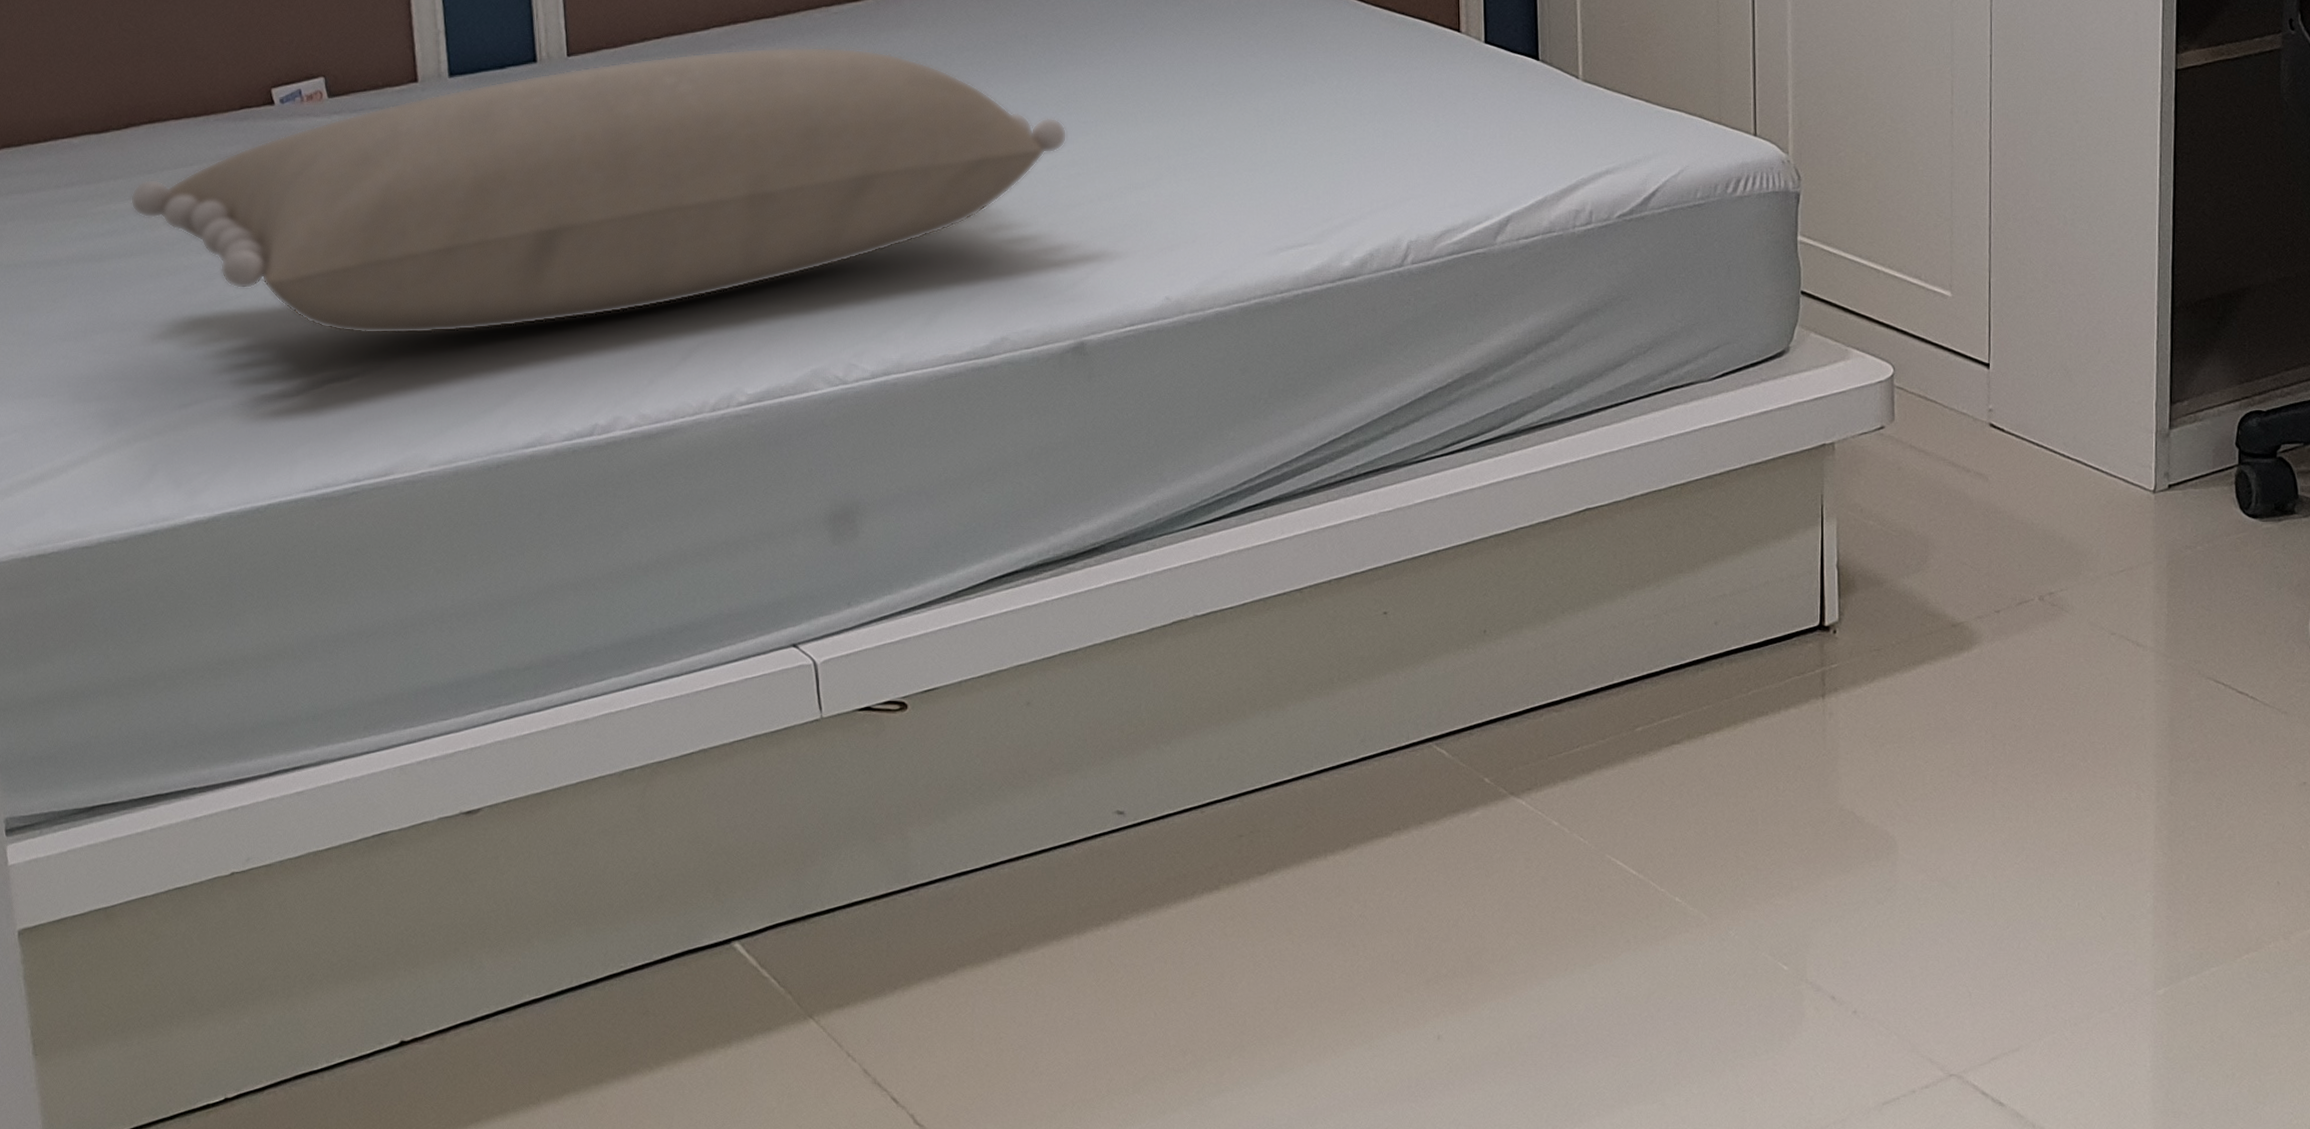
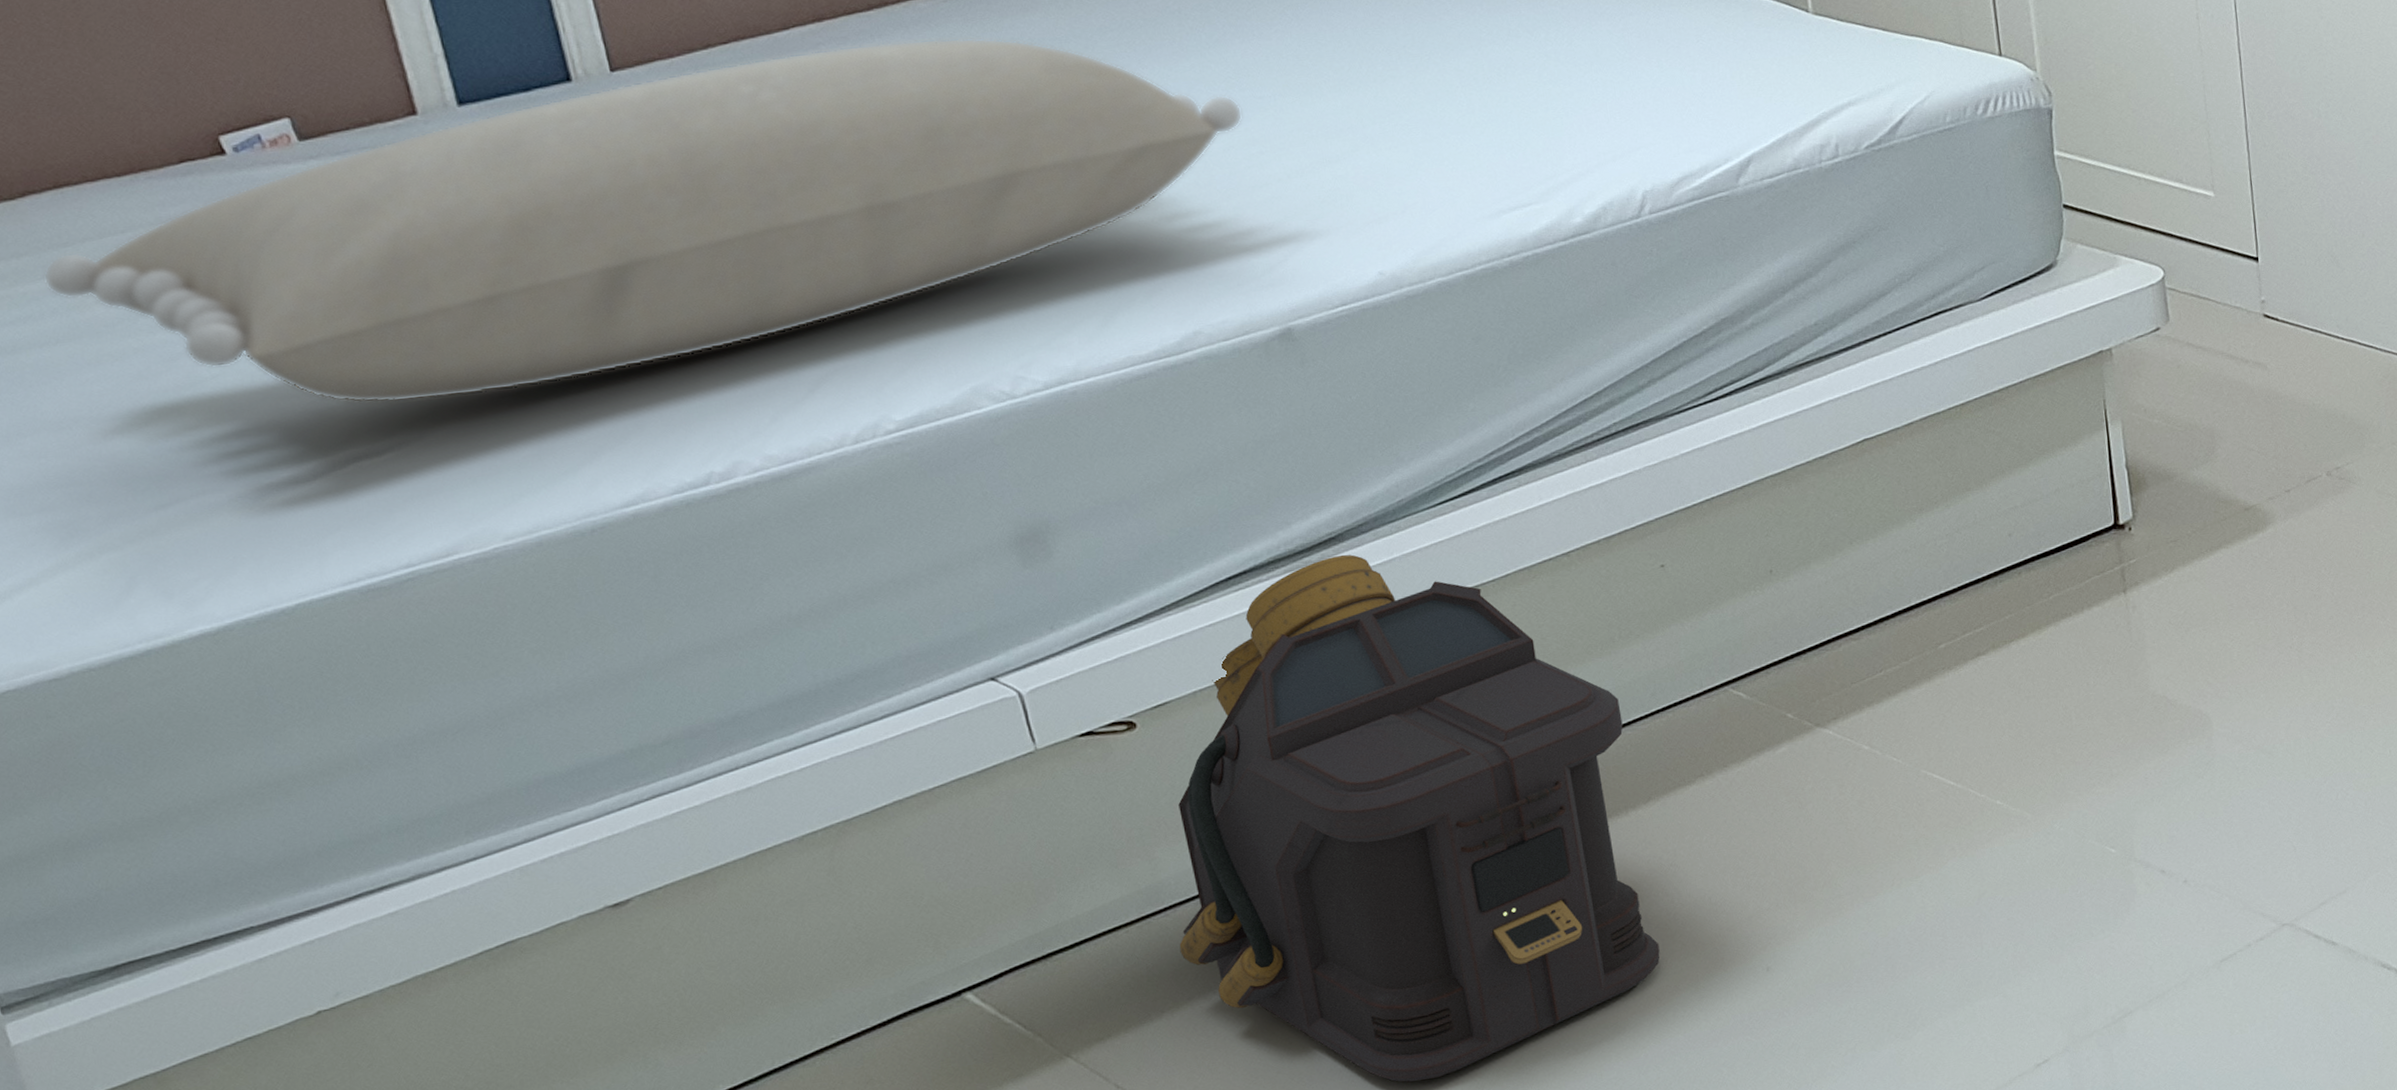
backpack: none [917,565,1340,1096] -> present [1178,554,1660,1082]

